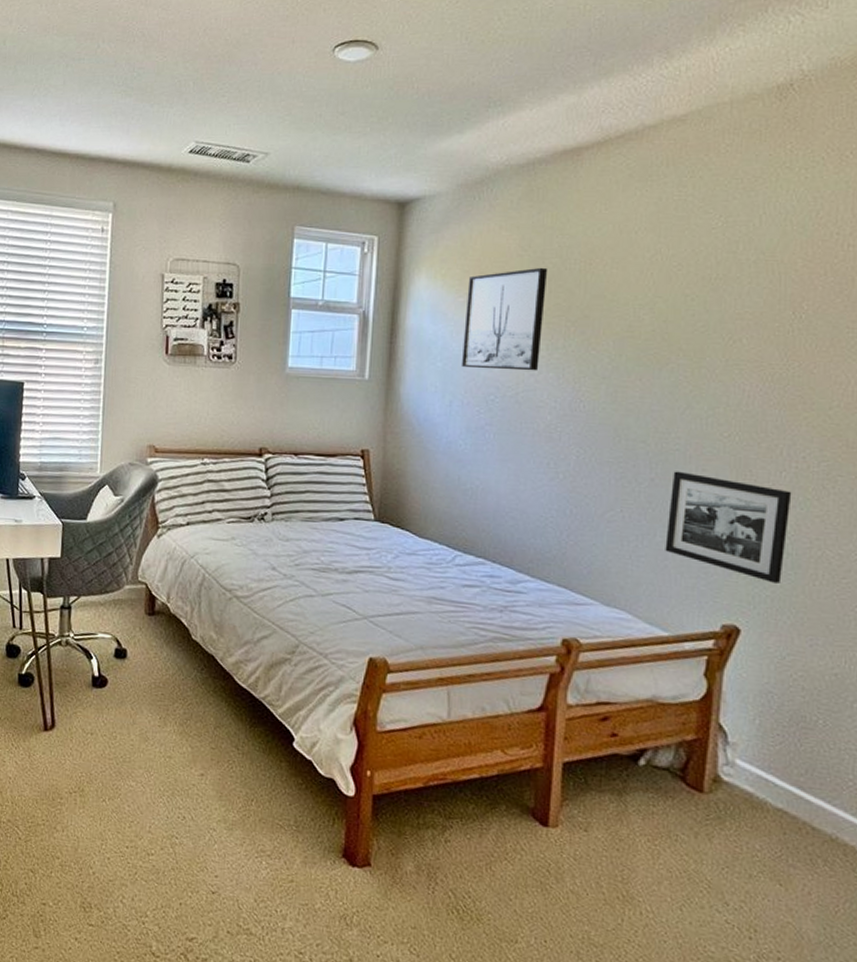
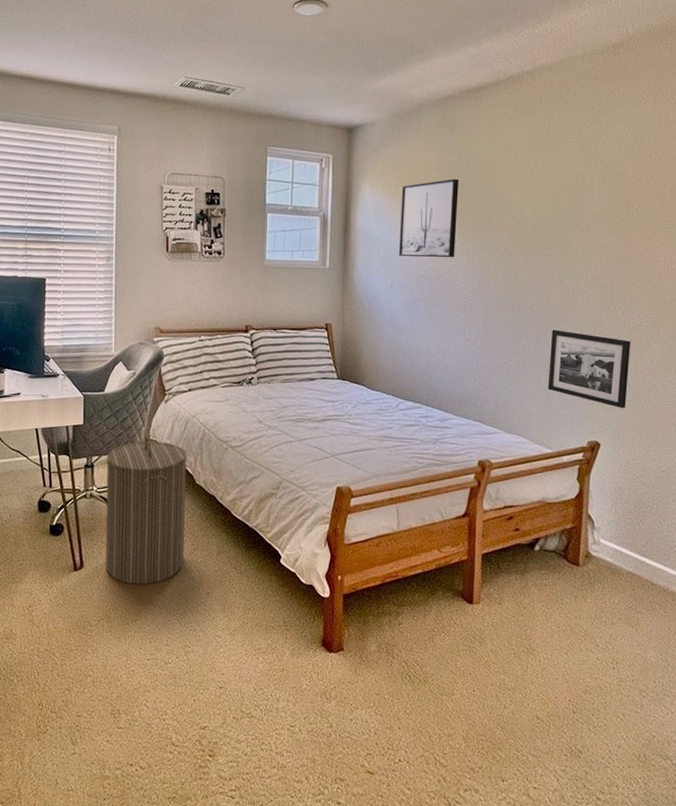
laundry hamper: none [80,575,183,756] -> present [105,435,187,585]

